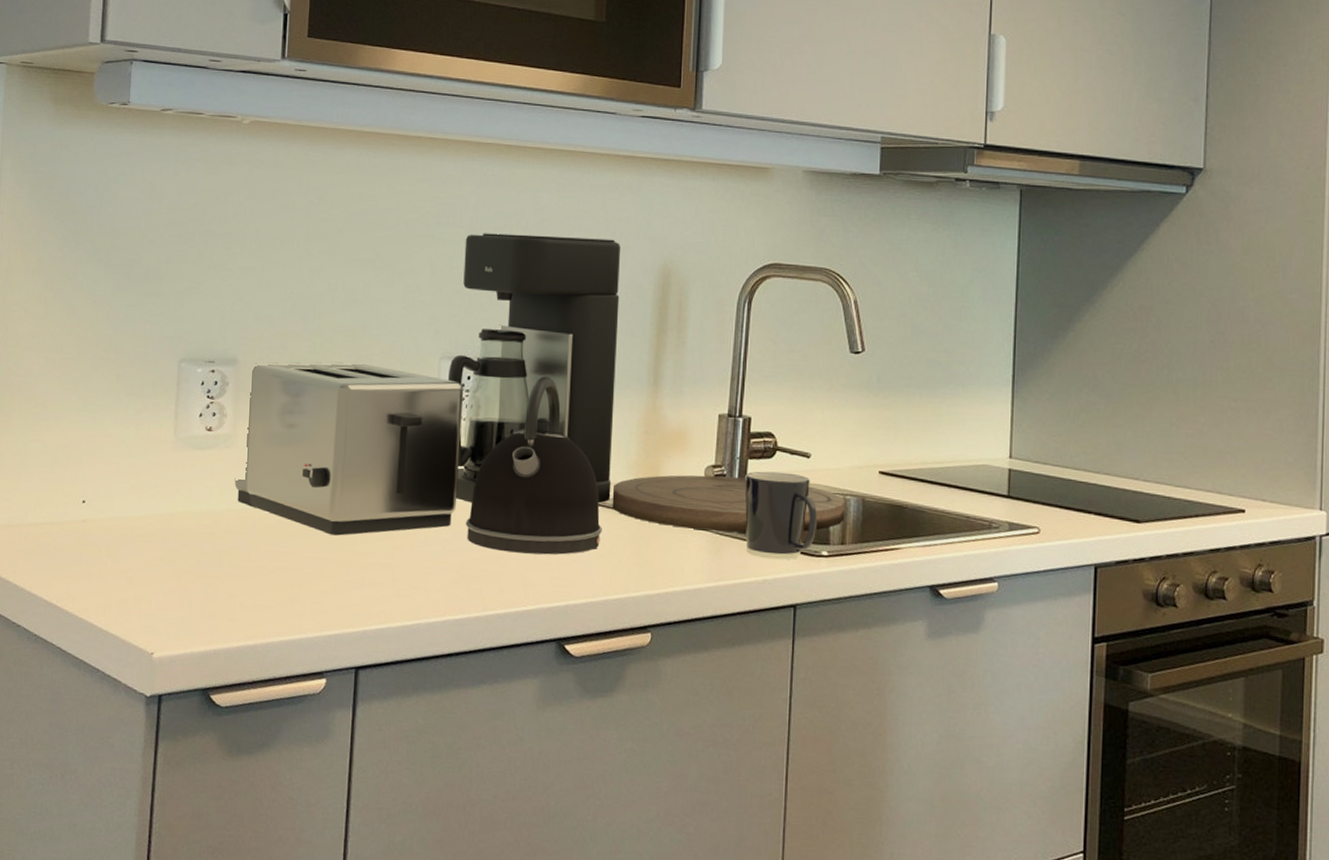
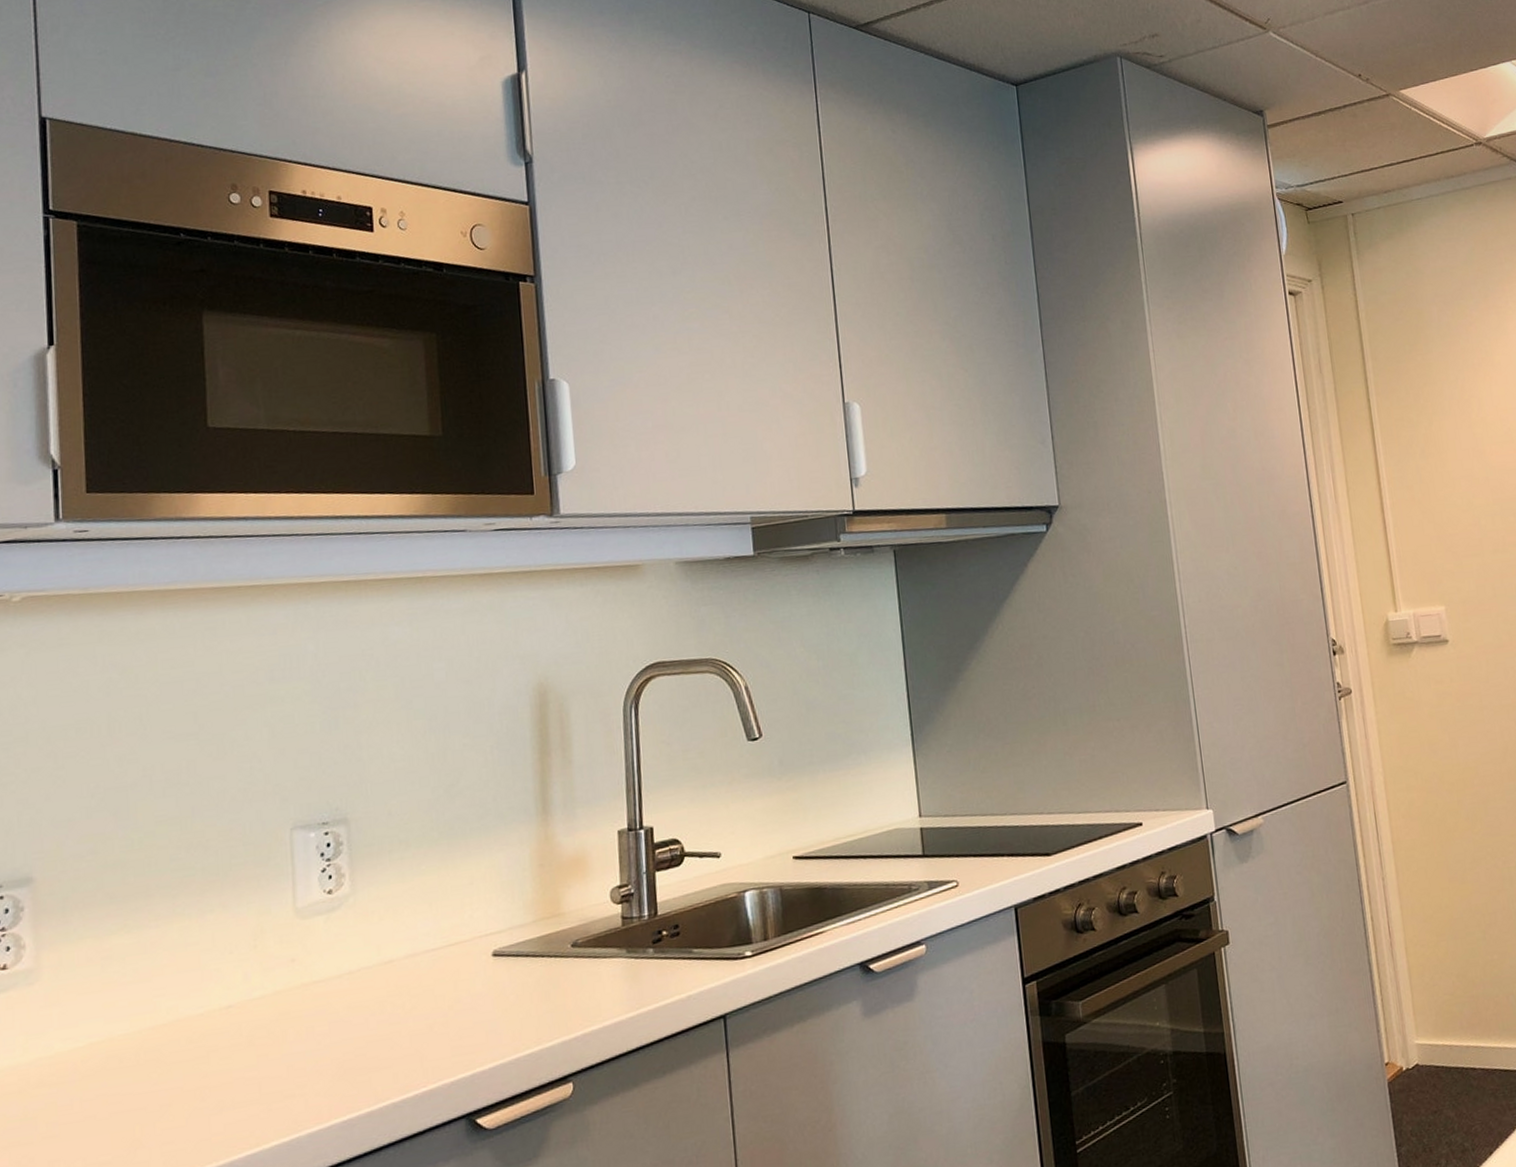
toaster: present [234,362,464,536] -> none [43,851,330,1060]
coffee maker: present [448,233,621,503] -> none [303,664,510,986]
kettle: present [465,376,602,555] -> none [342,825,504,1033]
cutting board: present [612,475,845,532] -> none [510,886,765,962]
mug: present [744,471,817,560] -> none [654,877,737,974]

